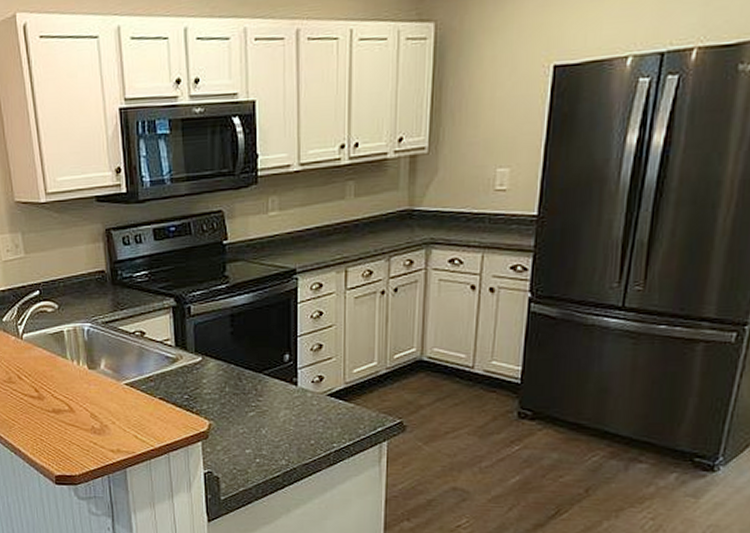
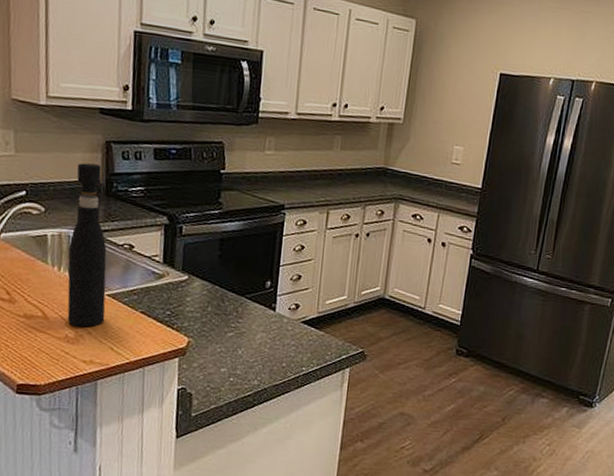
pepper grinder: none [82,254,126,418] -> present [67,162,107,327]

